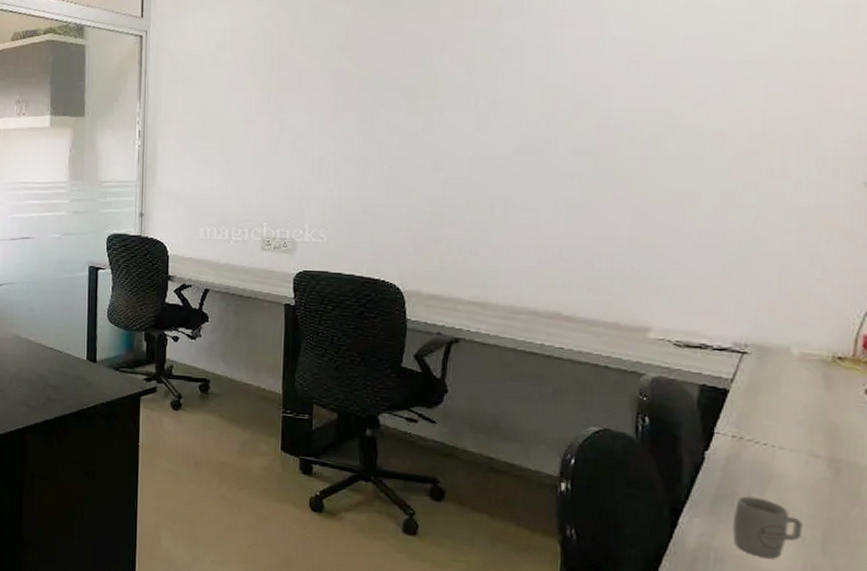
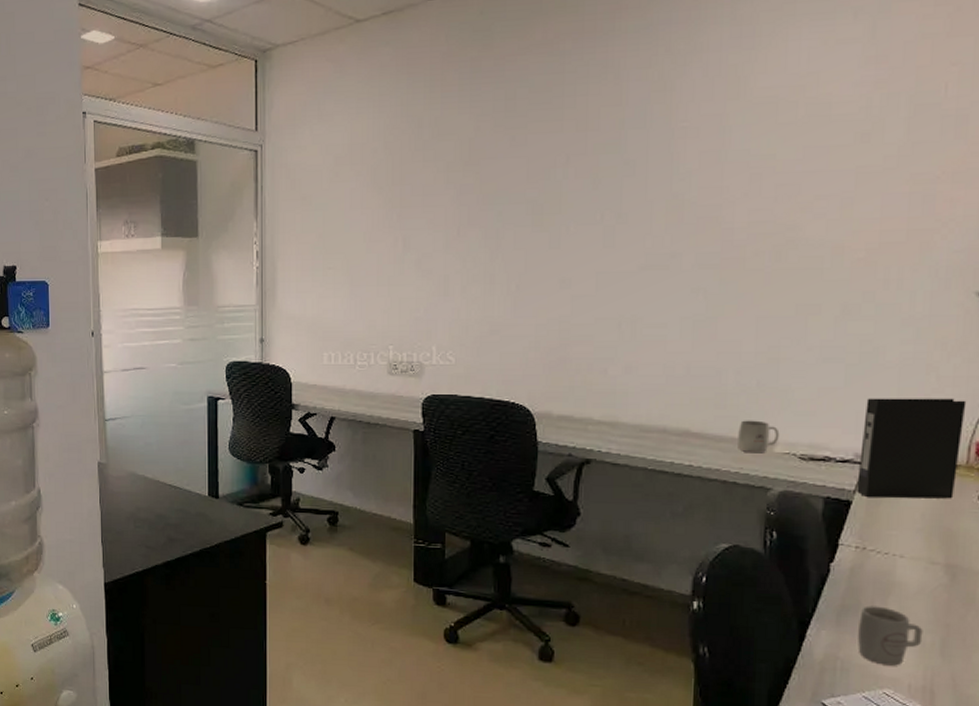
mug: none [610,305,654,339] -> present [738,420,780,454]
binder: none [734,286,854,392] -> present [856,398,967,499]

